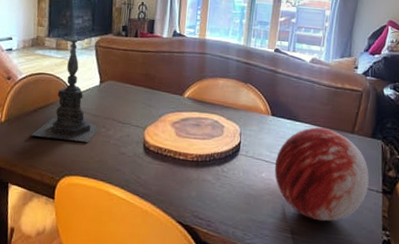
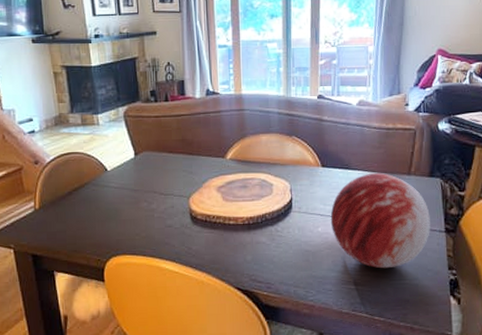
candle holder: present [31,22,99,142] -> none [70,94,141,221]

